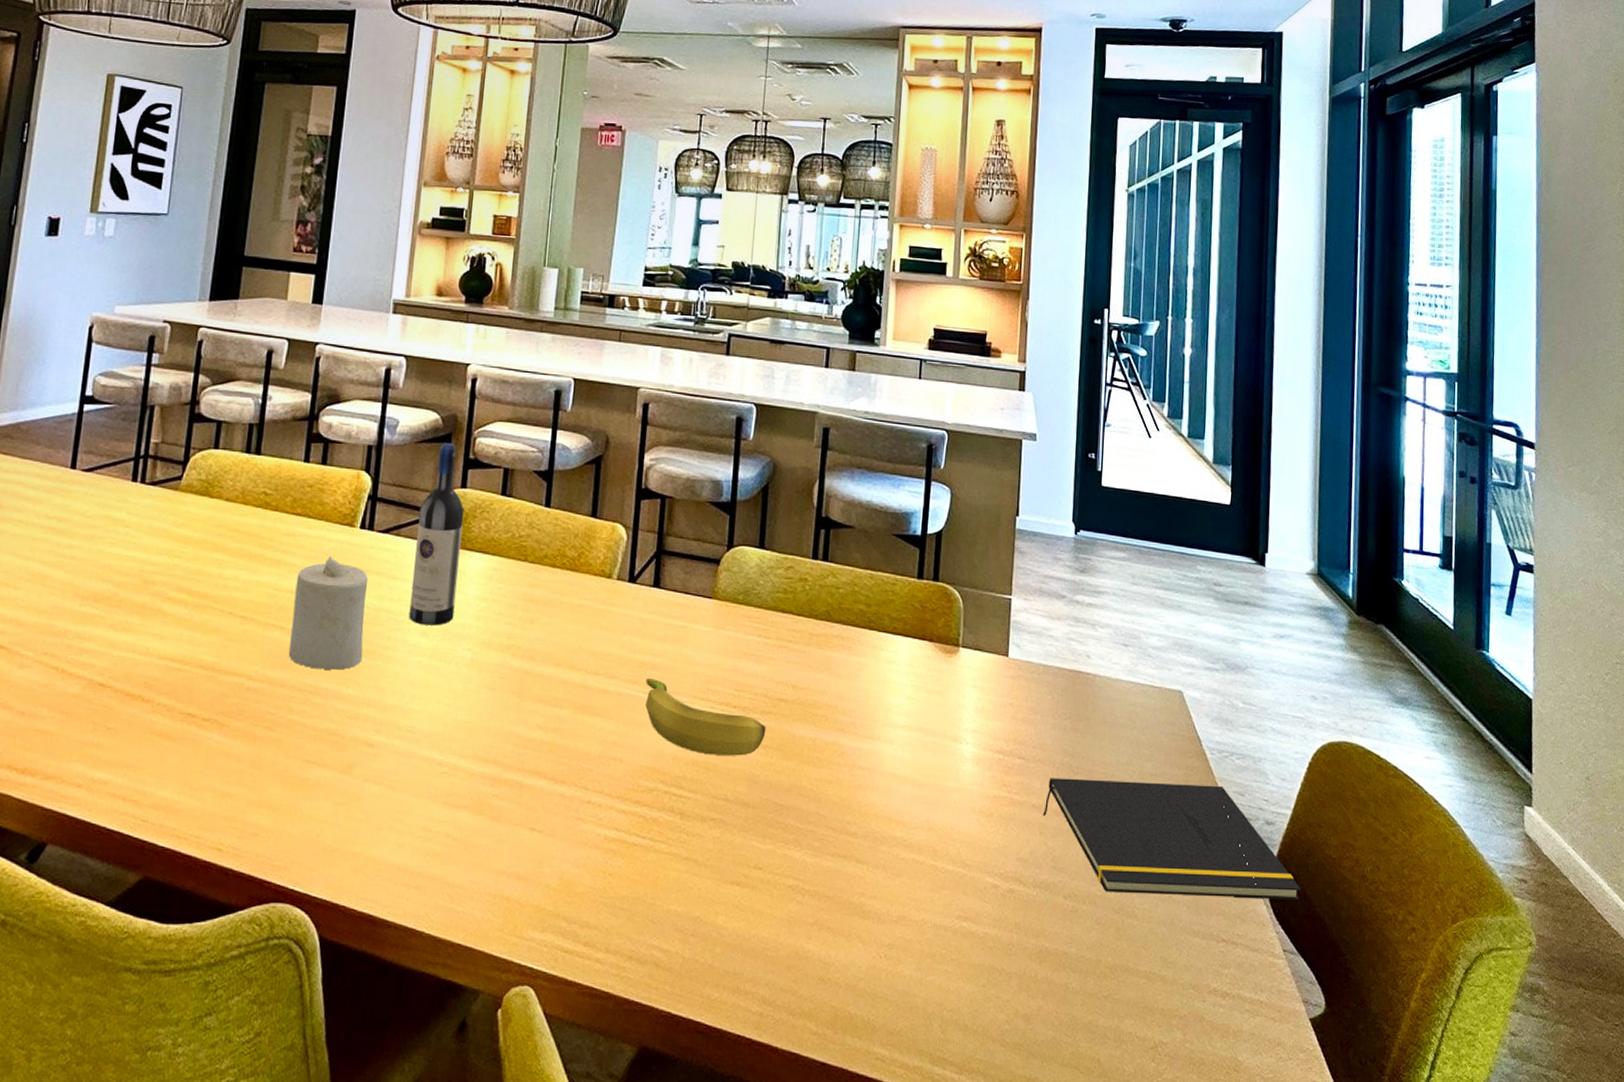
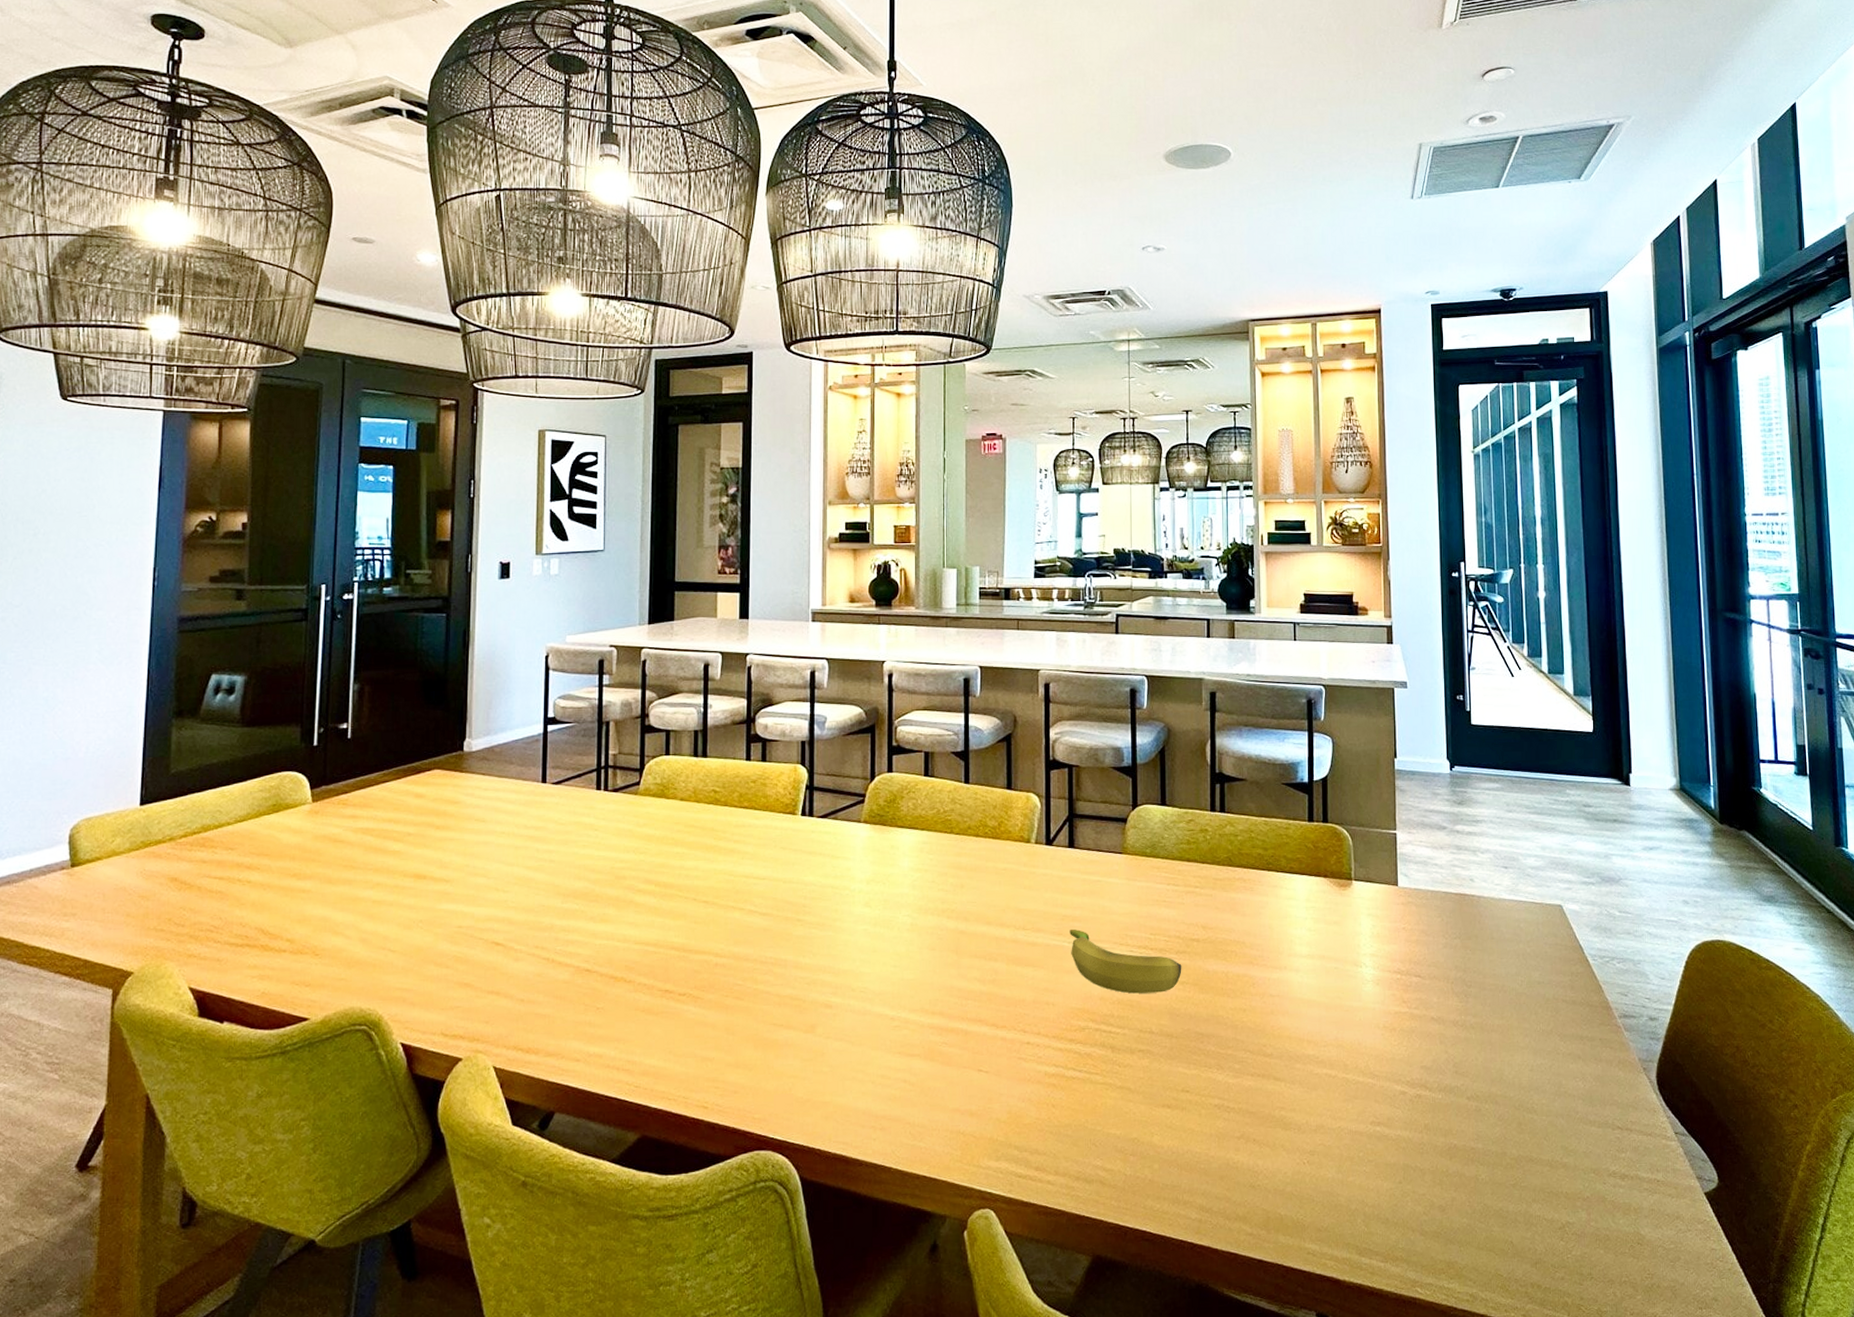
candle: present [288,556,369,670] -> none [748,843,815,943]
wine bottle: present [409,443,465,626] -> none [852,733,893,897]
notepad: present [1043,778,1301,900] -> none [1442,988,1687,1091]

